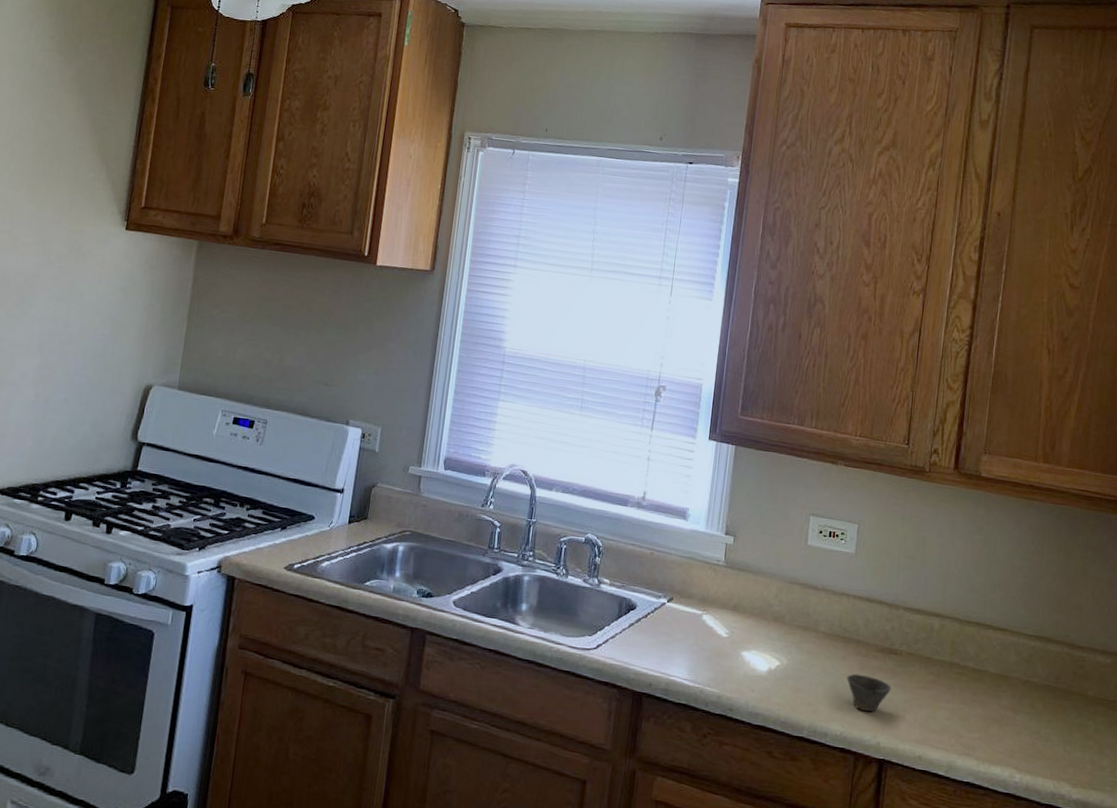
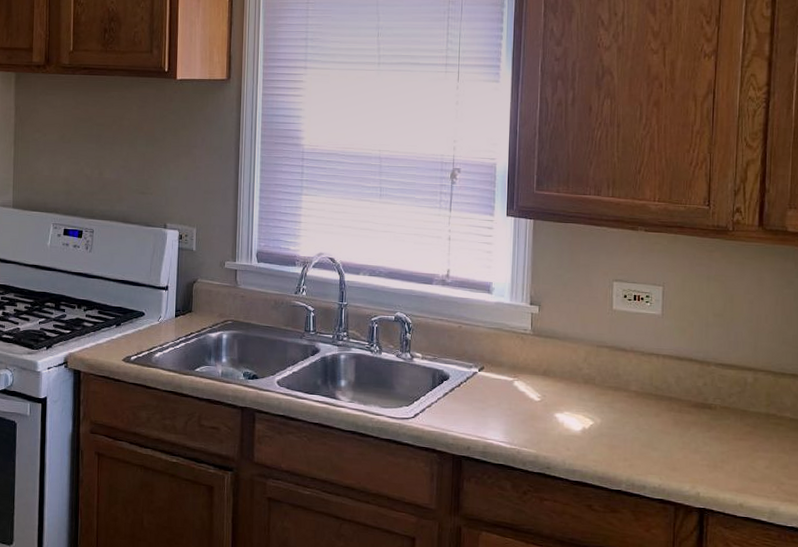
cup: present [846,673,891,712] -> none [661,429,707,465]

